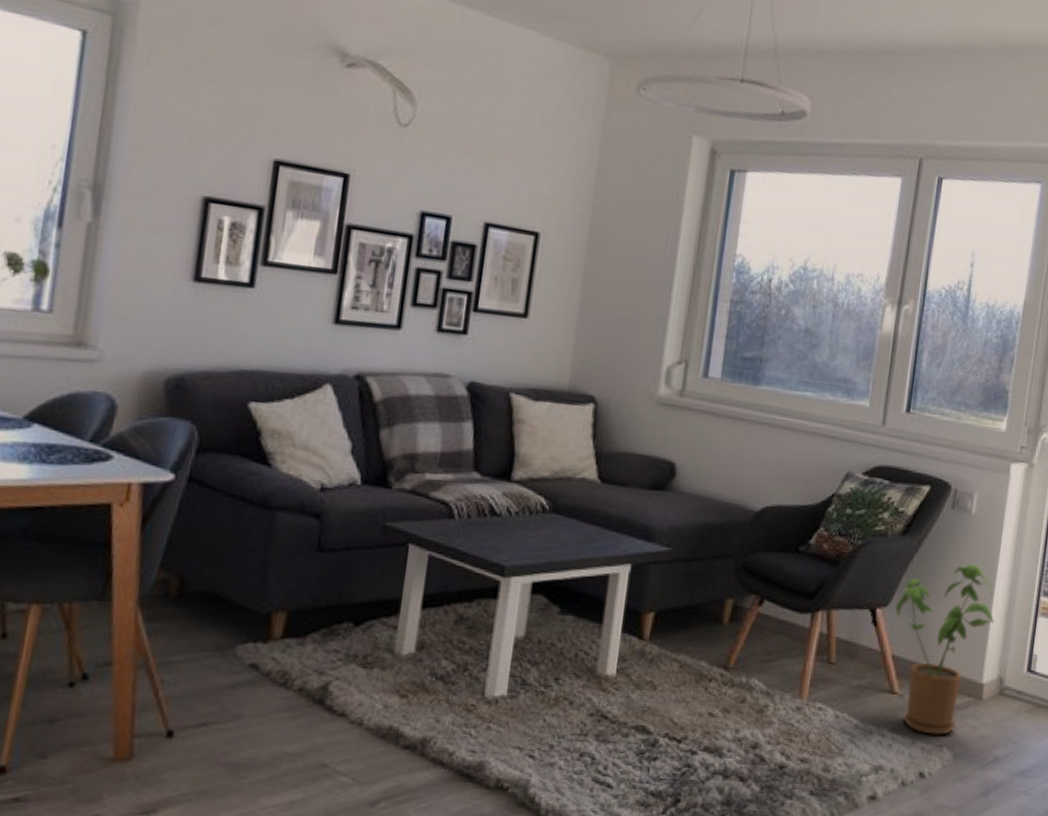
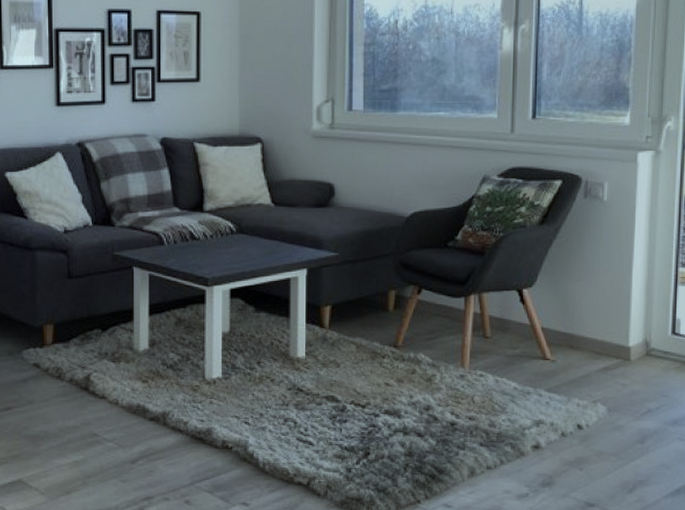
house plant: present [895,563,995,735] -> none [540,244,636,393]

